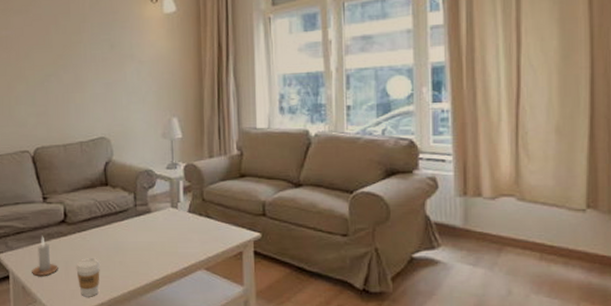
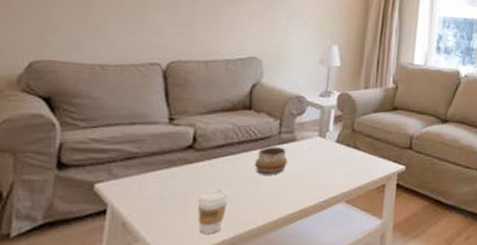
candle: present [32,236,58,276] -> none [139,163,175,210]
decorative bowl: none [118,219,146,245] -> present [255,147,288,175]

